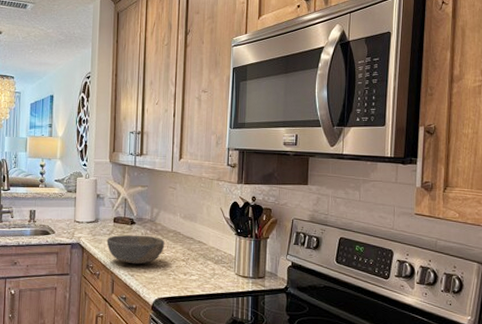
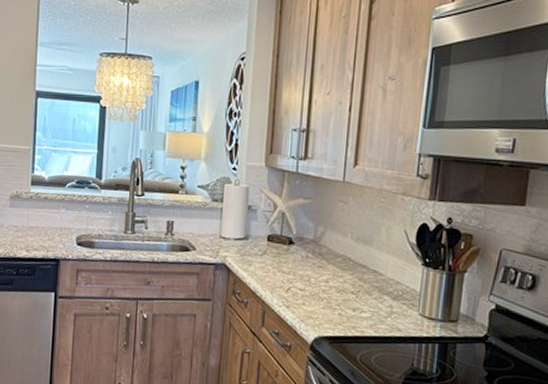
bowl: present [106,234,165,265] -> none [258,257,331,295]

